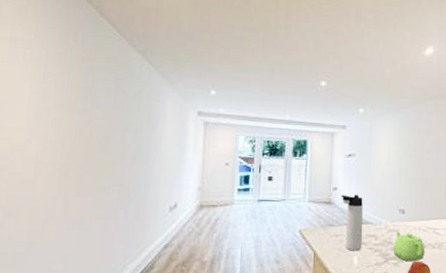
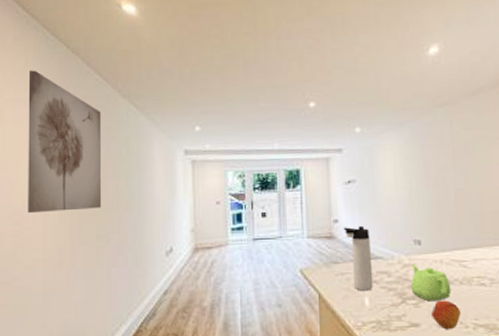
wall art: none [16,10,112,160] -> present [28,70,102,214]

